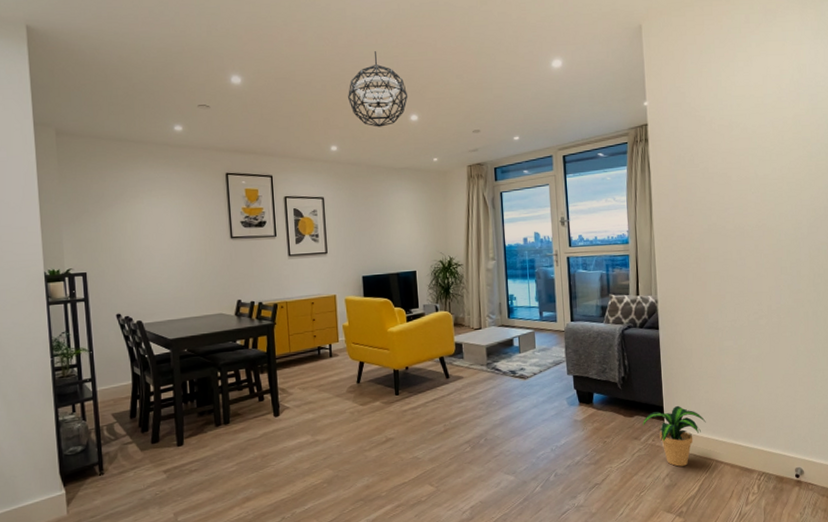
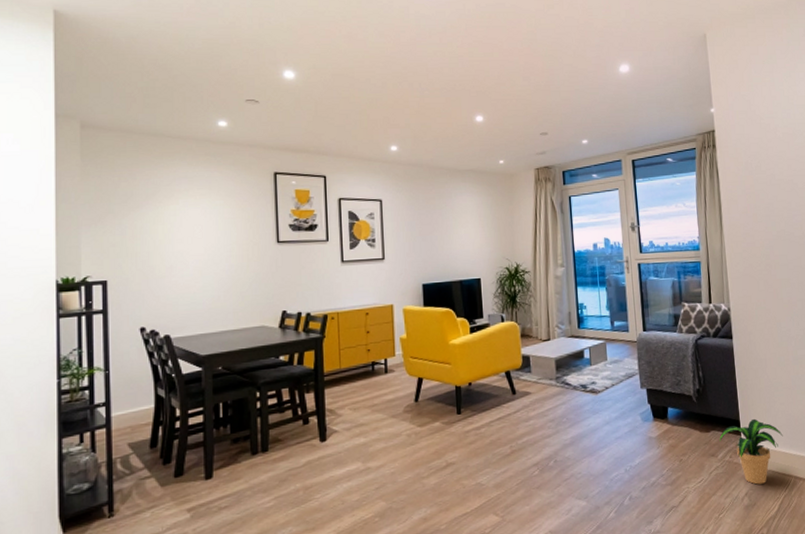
pendant light: present [348,51,408,127] -> none [410,50,474,128]

